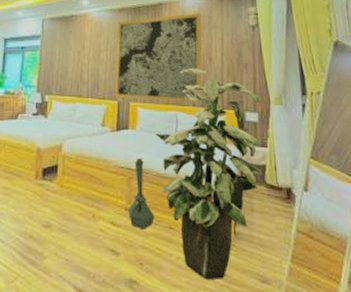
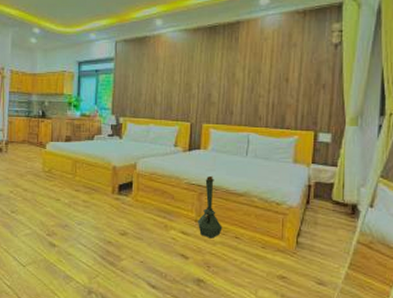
wall art: present [114,13,203,103] -> none [187,31,282,124]
indoor plant: present [155,68,263,281] -> none [226,89,335,282]

